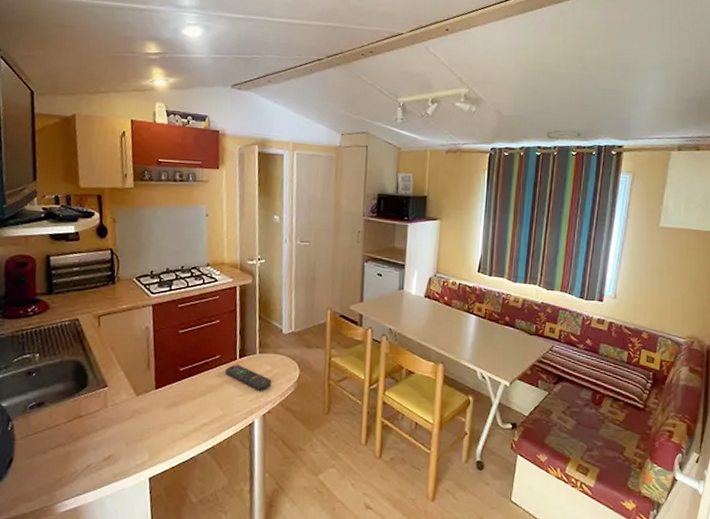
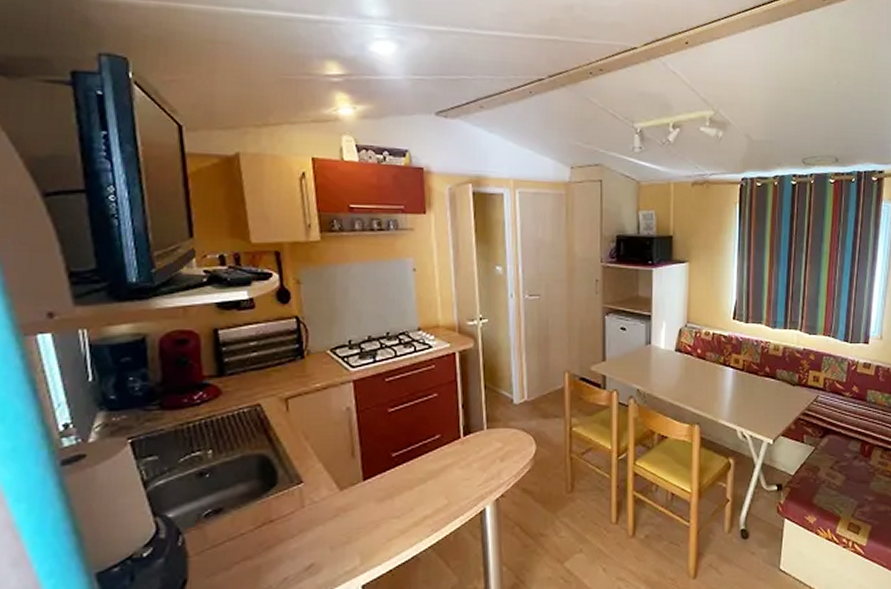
remote control: present [225,364,272,391] -> none [448,443,504,472]

